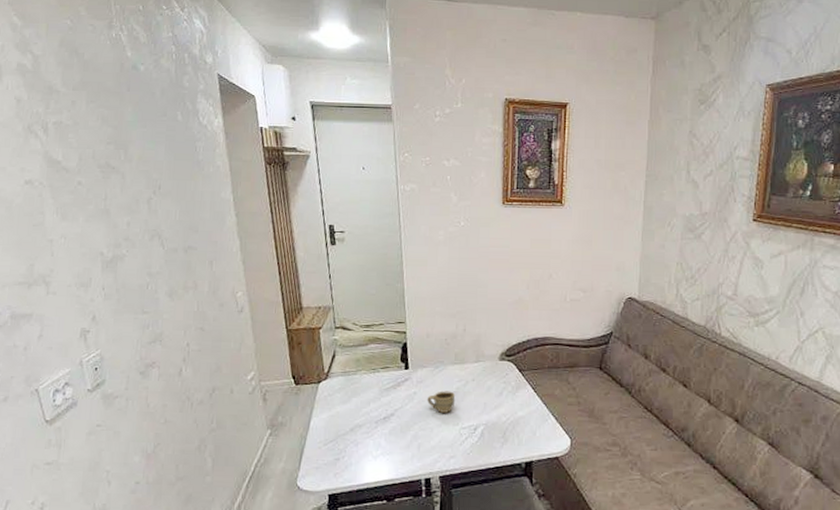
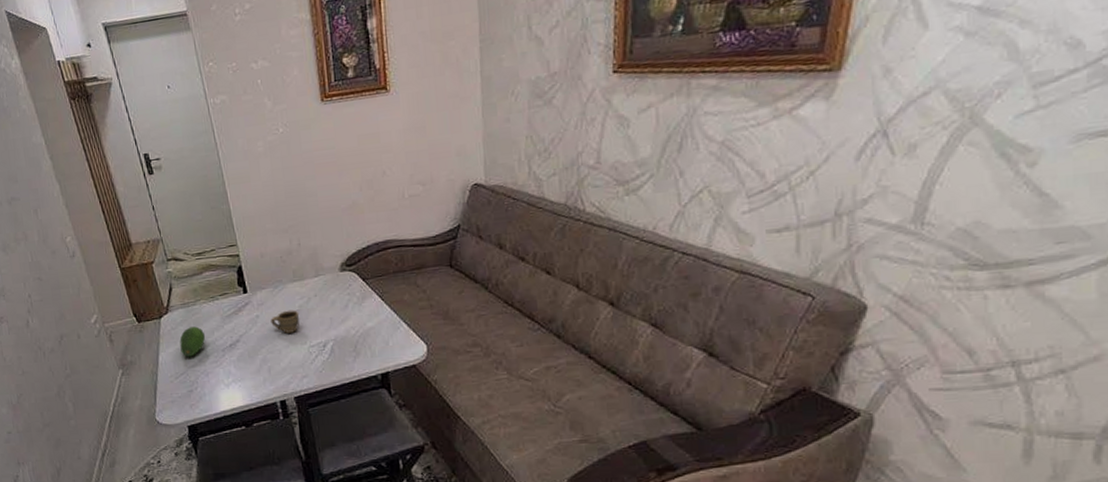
fruit: none [334,395,361,425] -> present [179,326,206,357]

